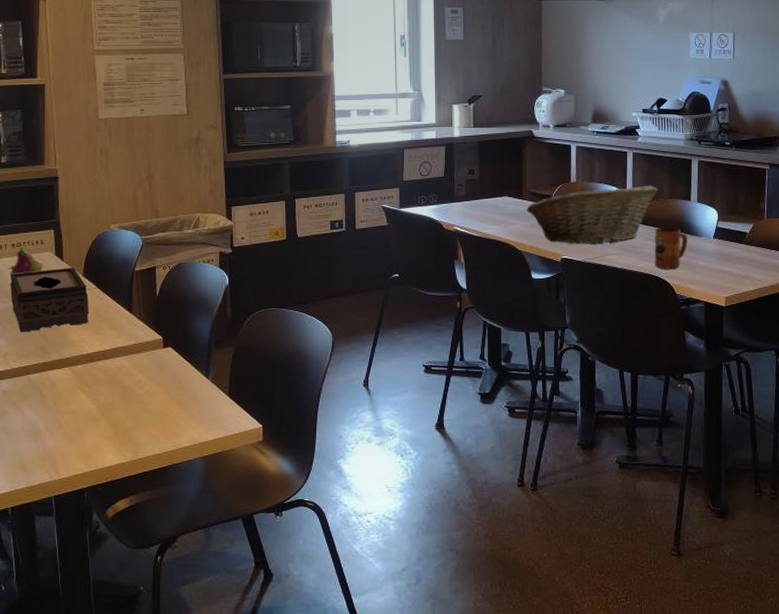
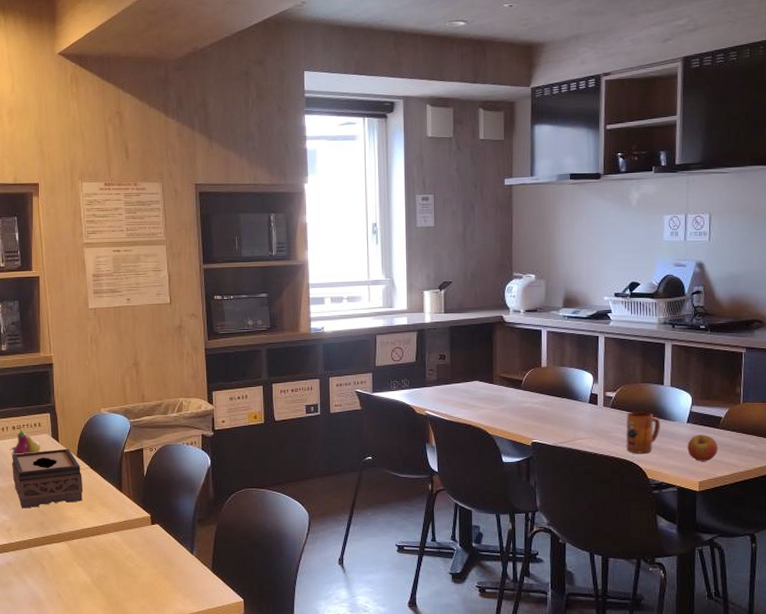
fruit basket: present [526,185,658,244] -> none [497,369,630,428]
apple: none [714,250,744,277] -> present [687,434,718,462]

